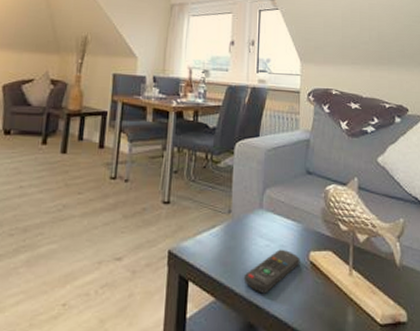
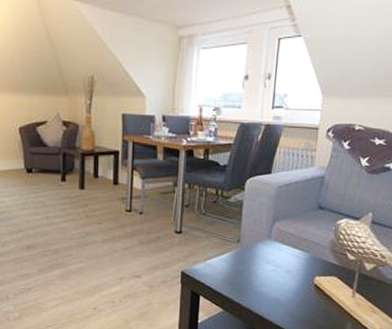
remote control: present [243,249,300,294] -> none [250,273,305,308]

